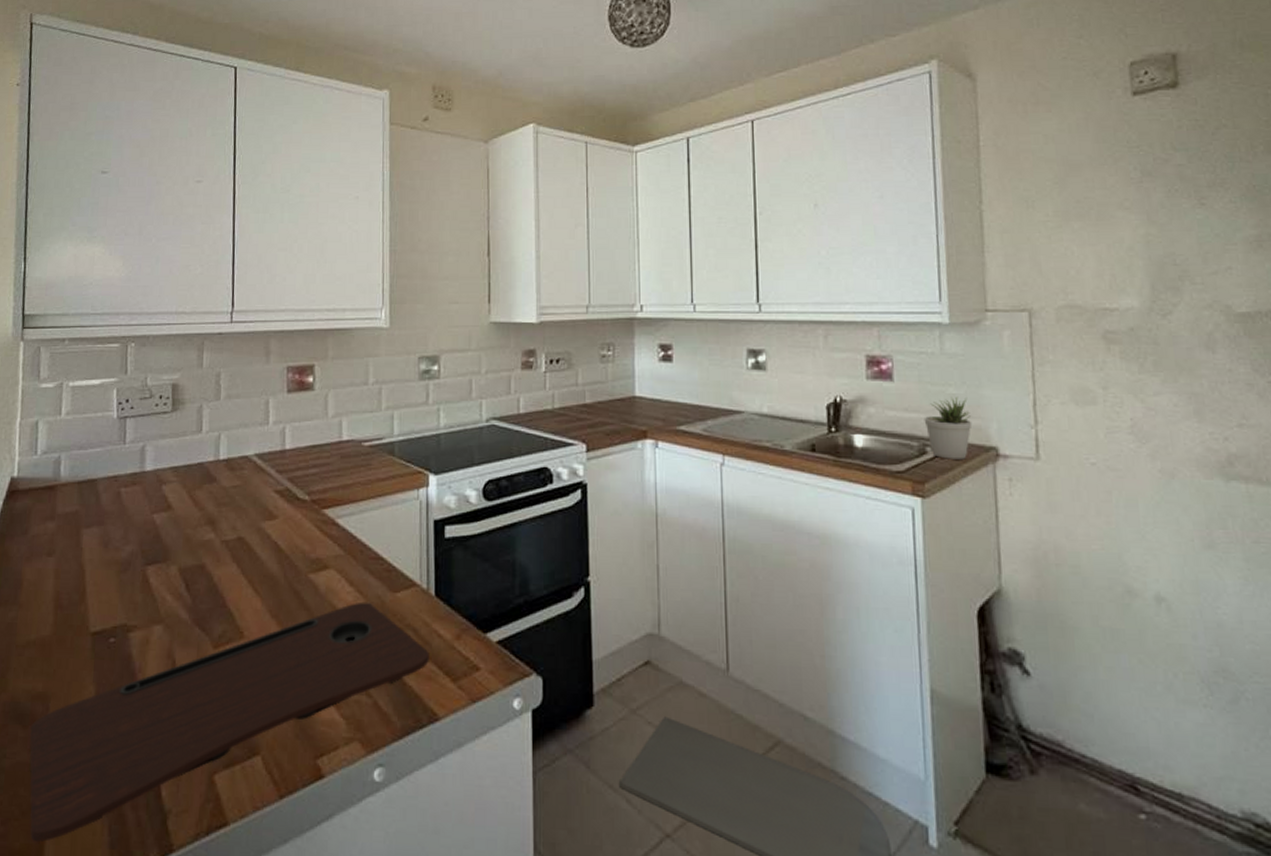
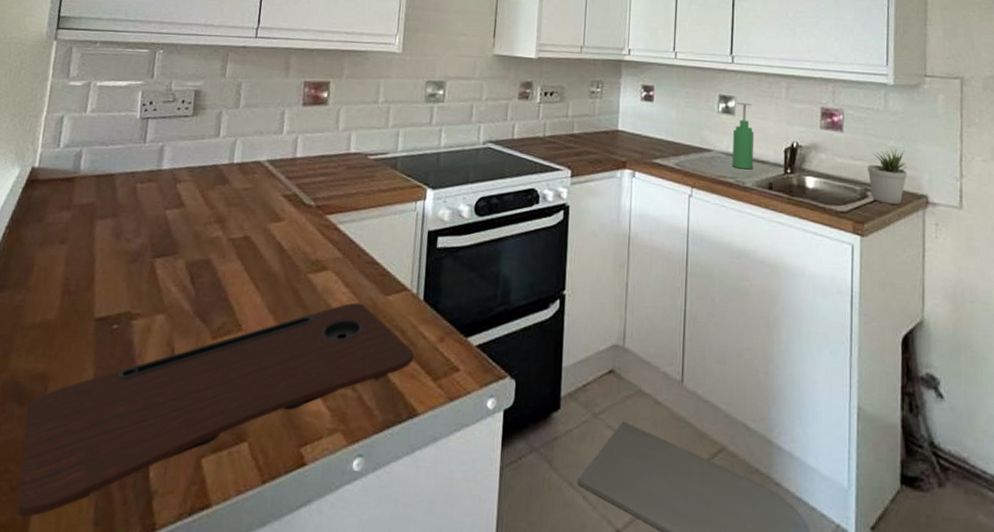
soap dispenser: none [766,355,791,431] -> present [732,102,755,170]

